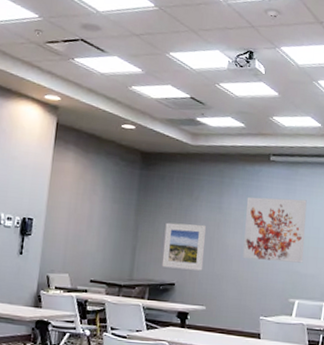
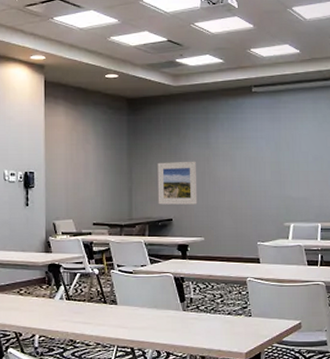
wall art: present [243,197,307,263] -> none [233,126,295,188]

